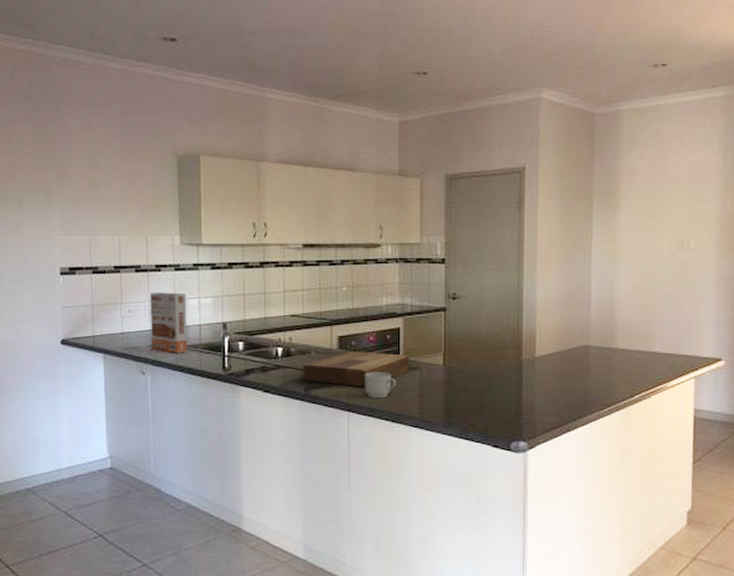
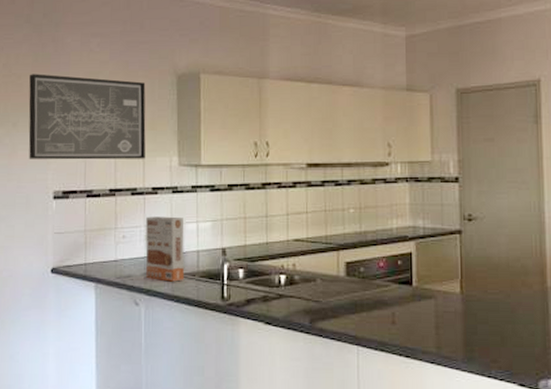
wall art: none [32,153,148,238] -> present [28,74,146,160]
cutting board: present [303,351,410,388] -> none [308,279,424,319]
mug: present [364,372,397,398] -> none [374,301,410,331]

